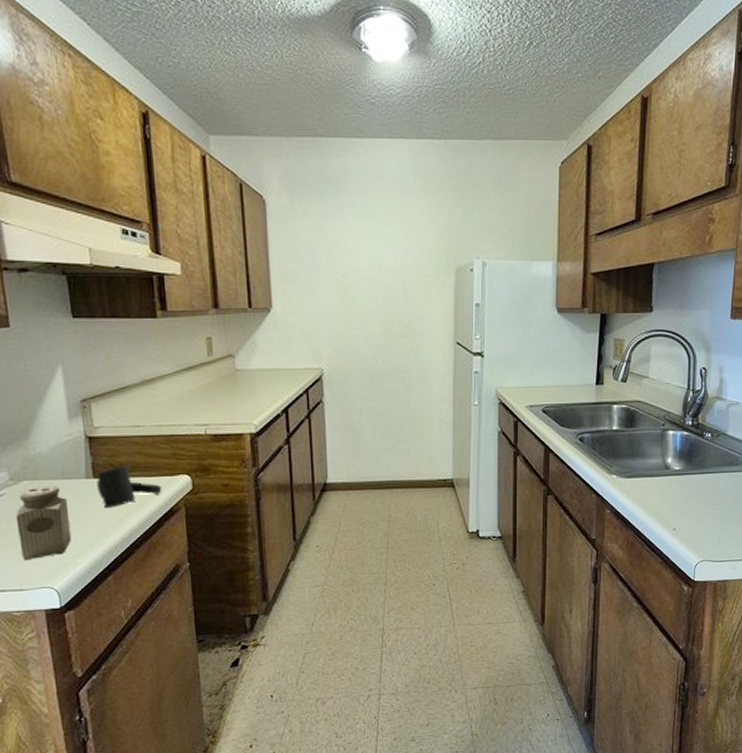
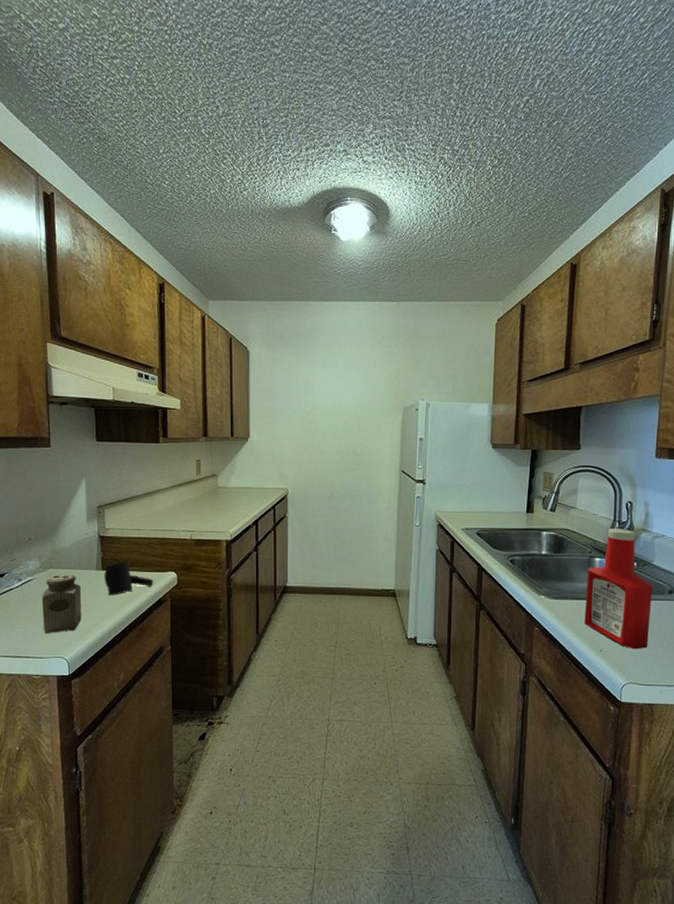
ketchup bottle: none [657,398,726,525] -> present [584,529,652,649]

